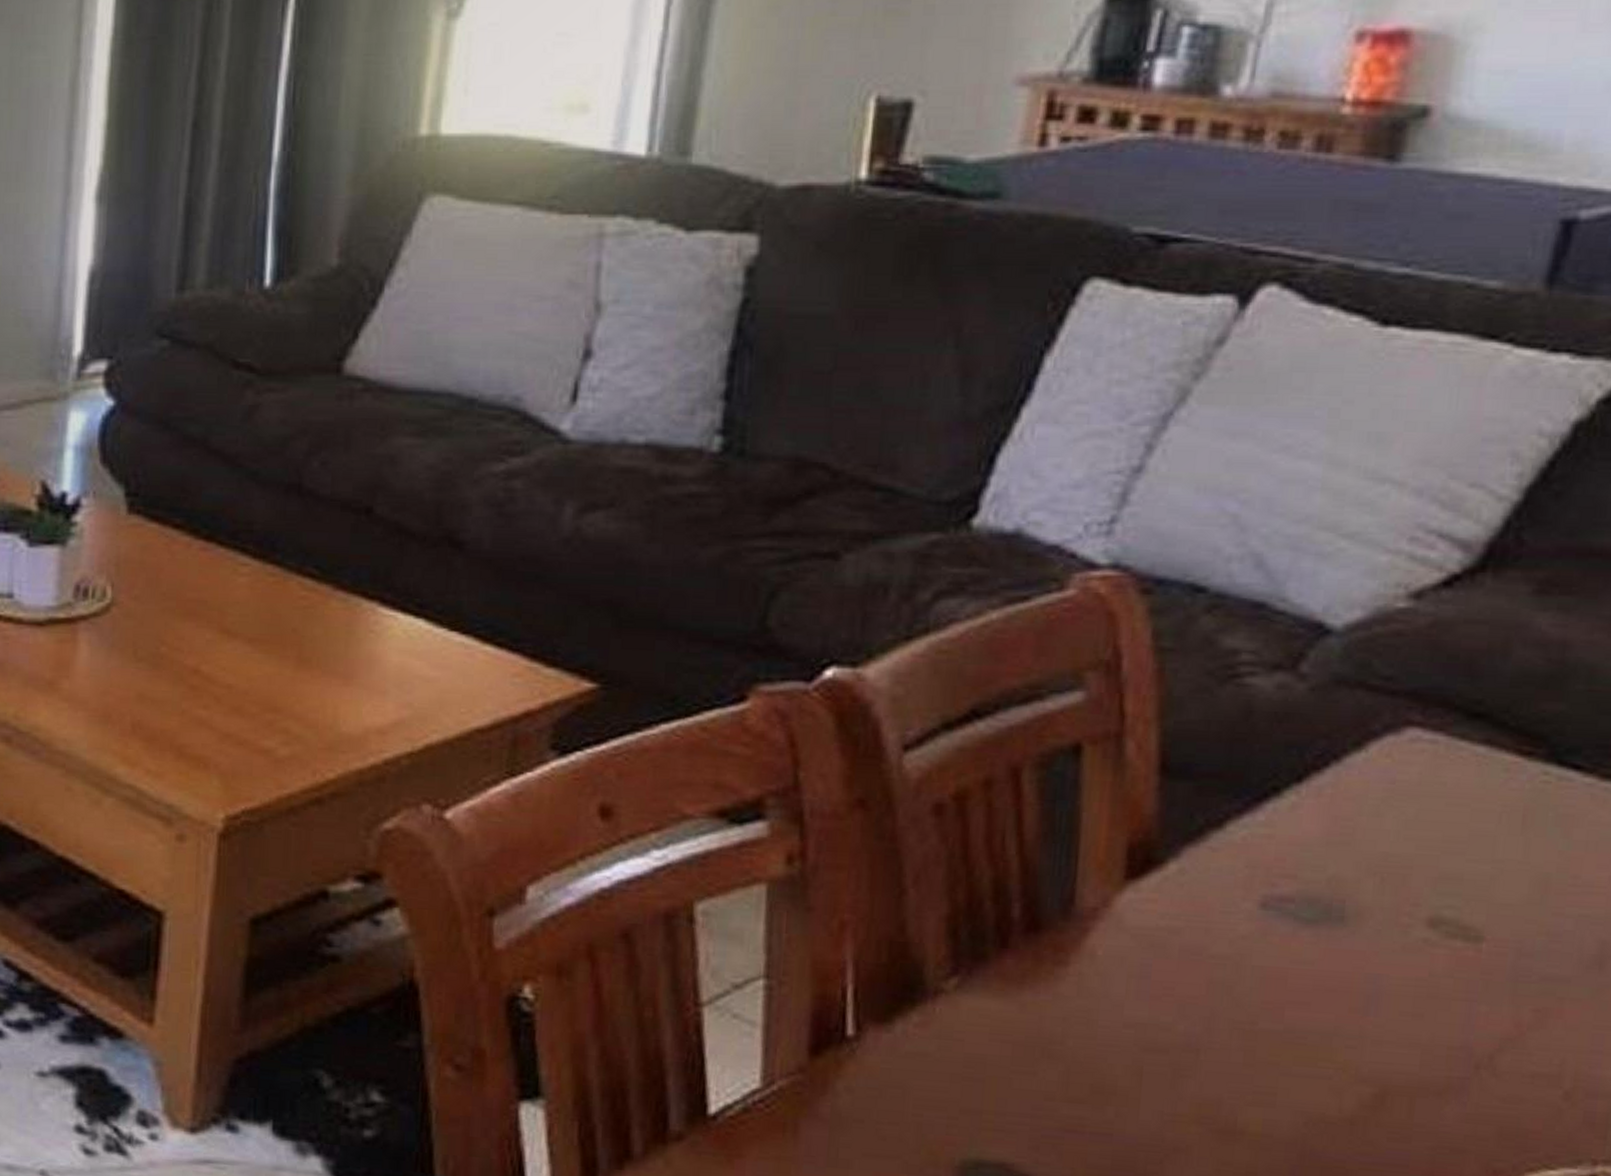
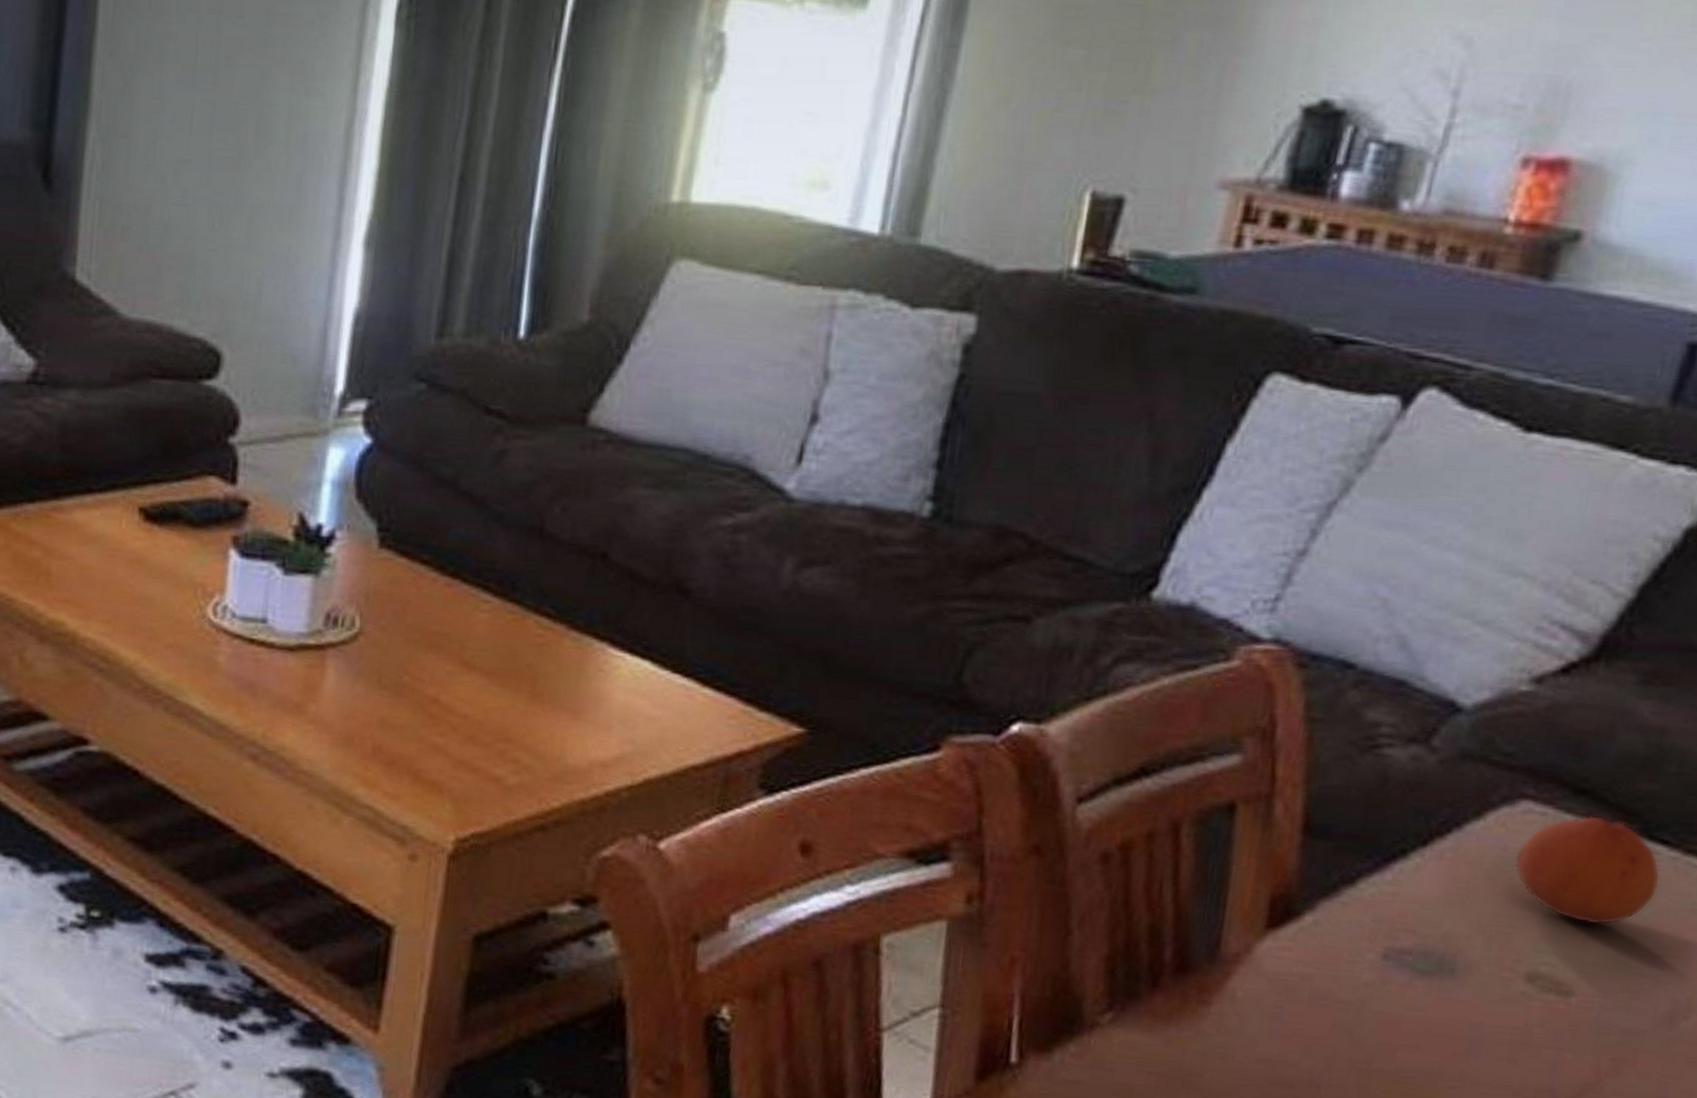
fruit: none [1404,740,1575,862] -> present [1514,815,1660,926]

